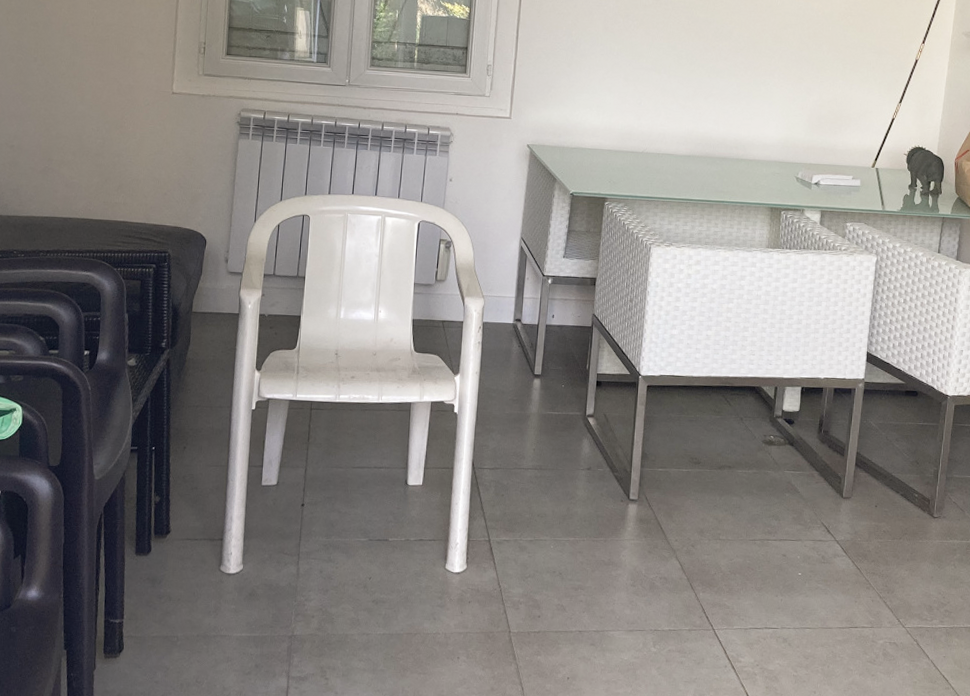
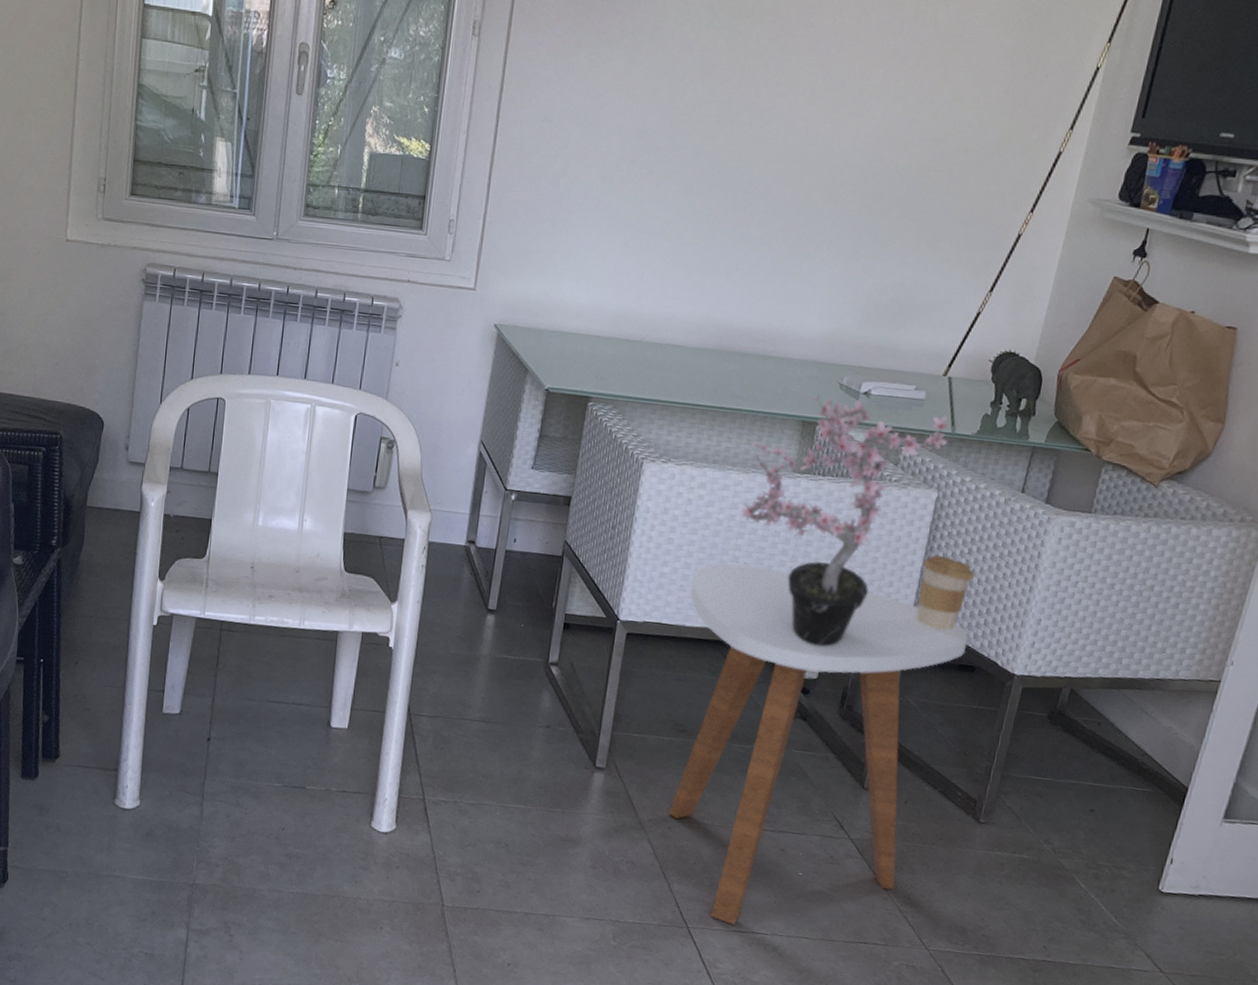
side table: none [691,322,911,623] -> present [668,563,969,925]
potted plant: none [729,187,880,385] -> present [741,395,950,647]
coffee cup: none [870,305,910,364] -> present [916,554,975,631]

